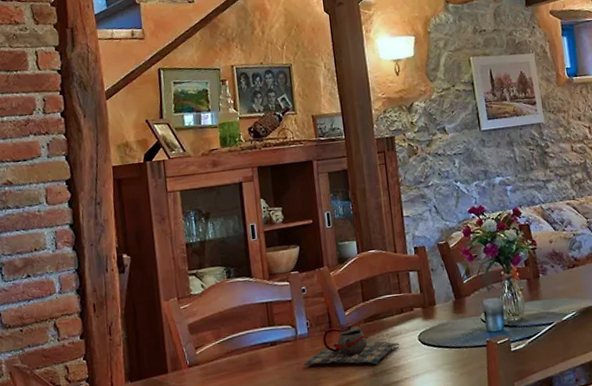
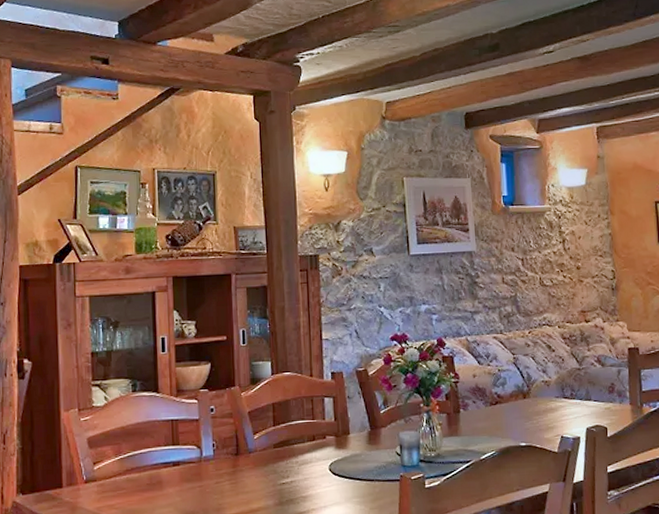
teapot: present [303,320,400,366] -> none [206,445,309,493]

